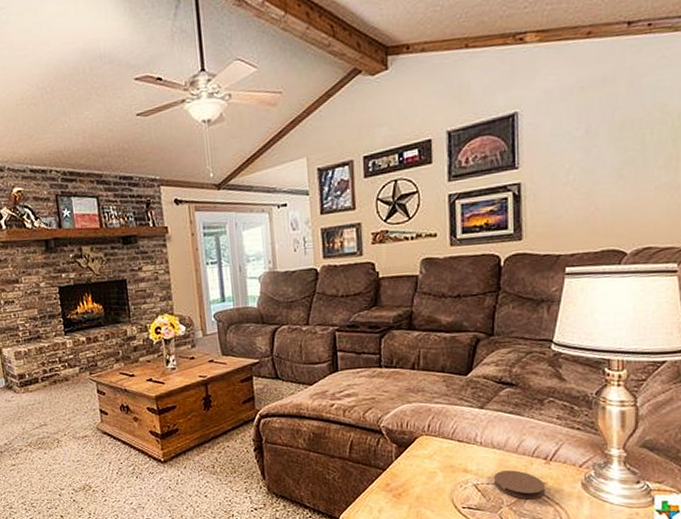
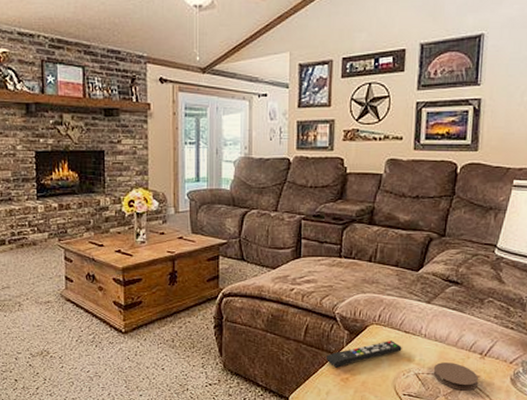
remote control: none [374,451,457,484] -> present [325,341,402,368]

